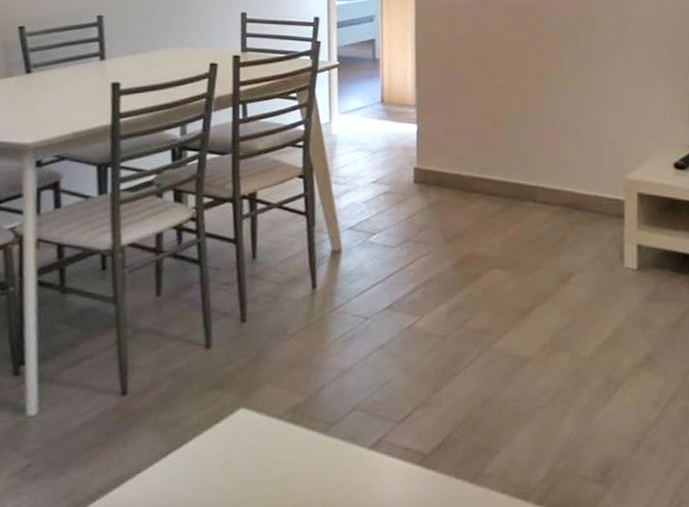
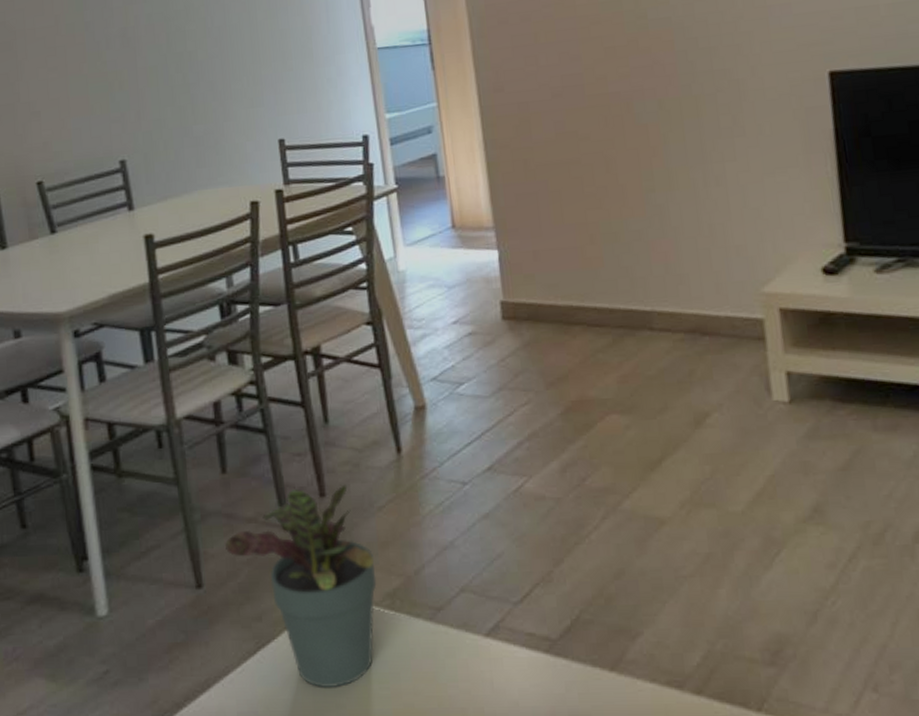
potted plant: none [152,312,282,488] -> present [225,484,377,689]

